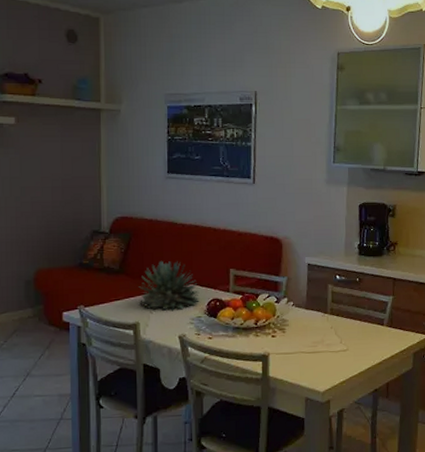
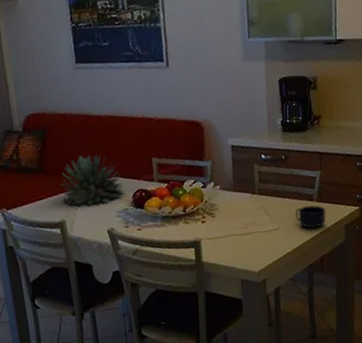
mug: none [364,330,395,353] -> present [295,205,326,229]

